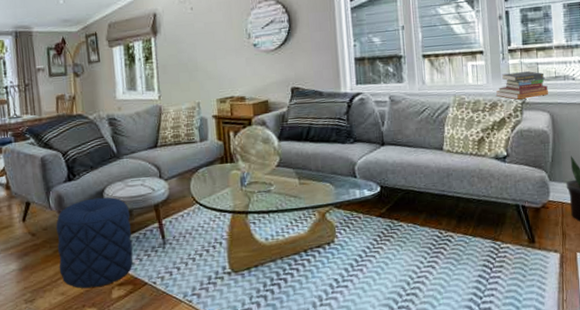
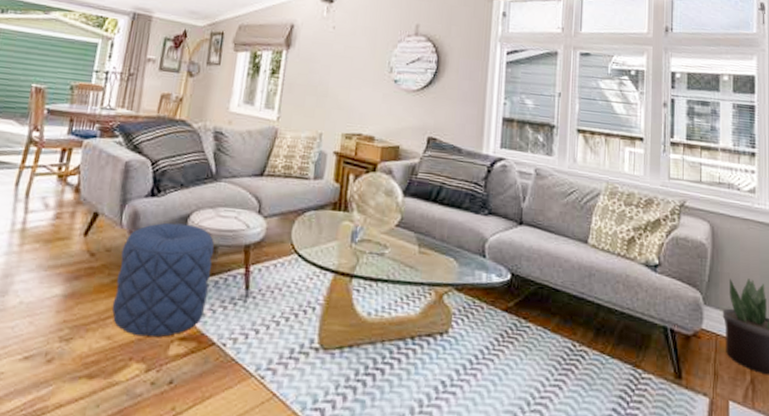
books: present [496,71,548,100] -> none [653,168,710,203]

